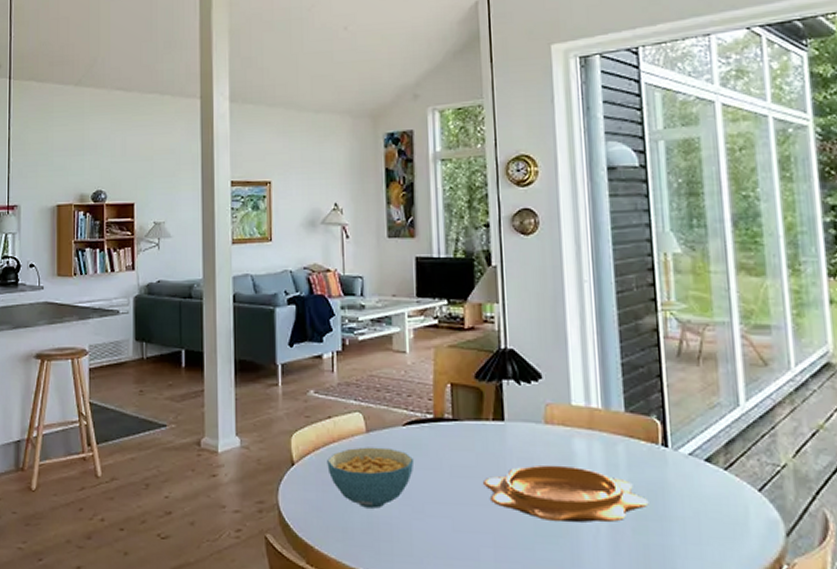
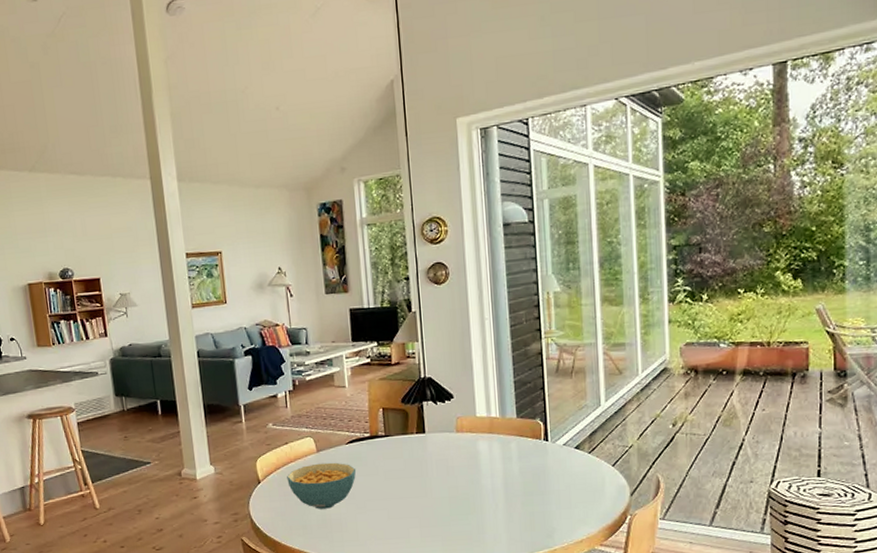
decorative bowl: present [483,464,649,523] -> none [410,462,534,504]

